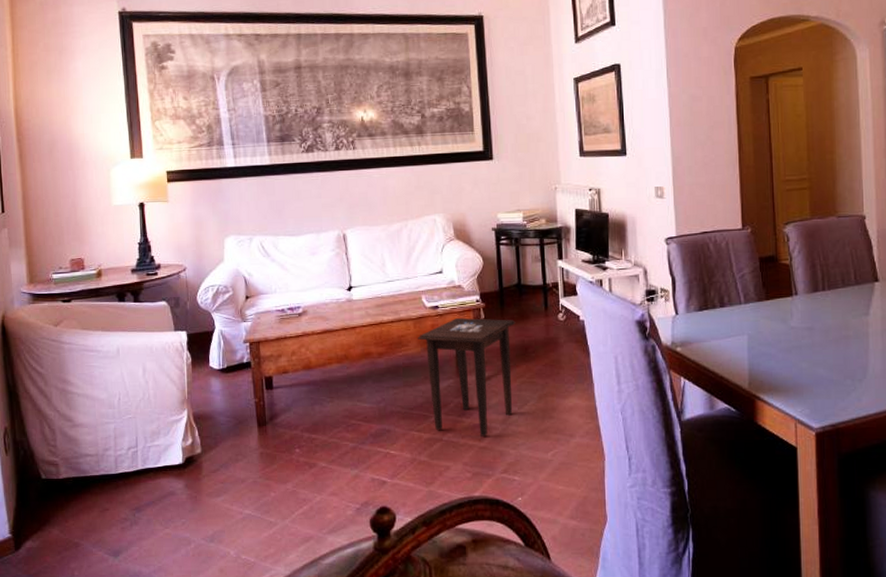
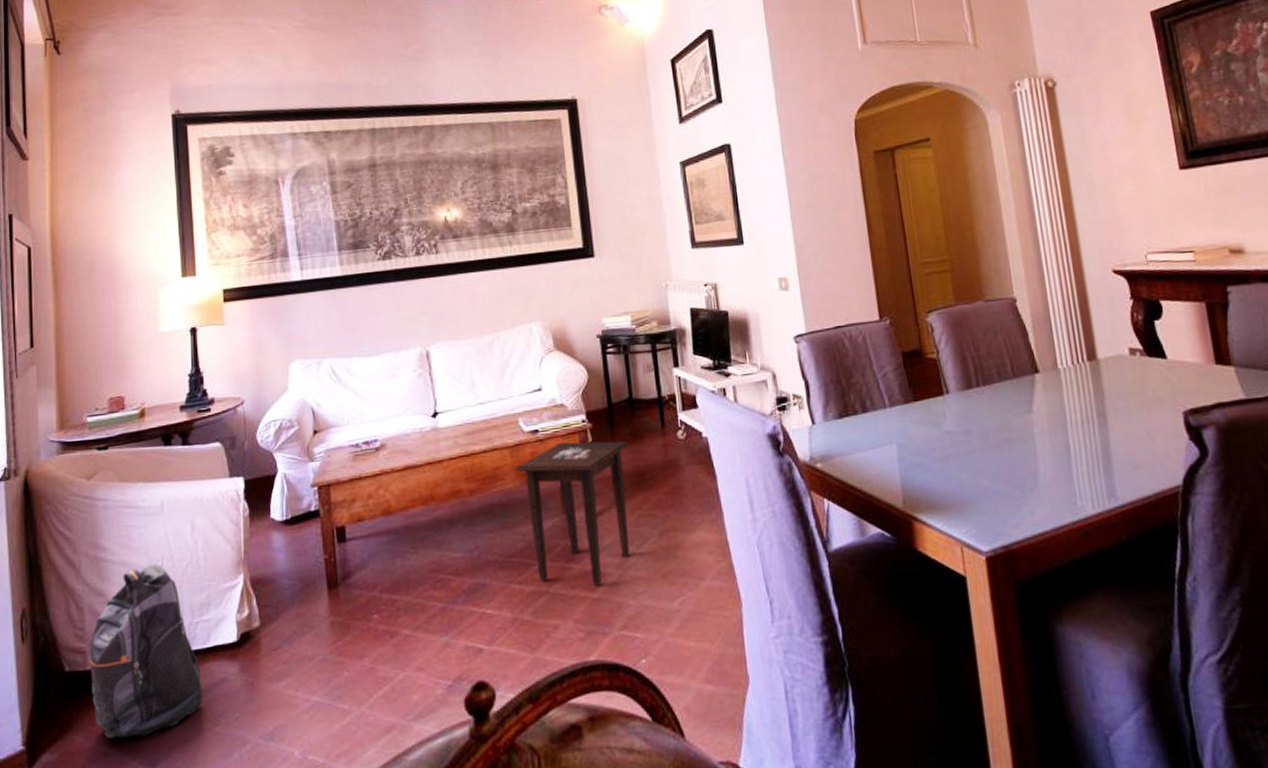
backpack: none [61,398,155,534] -> present [89,564,203,739]

